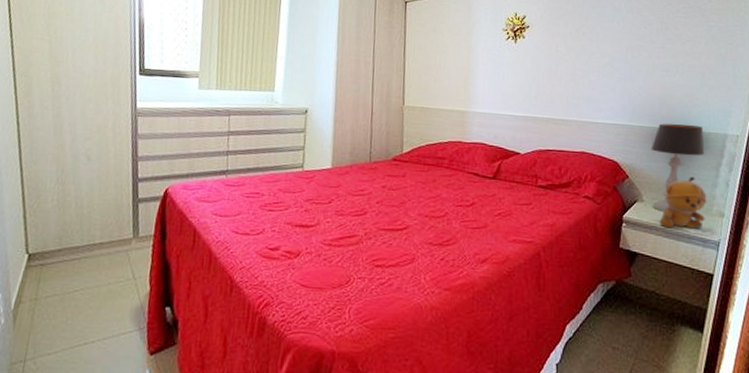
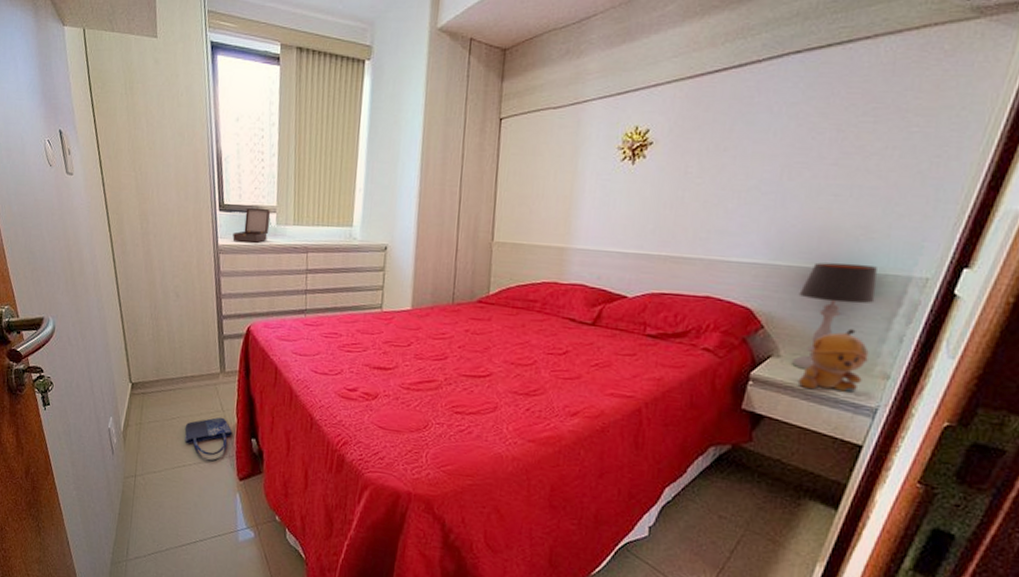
shopping bag: none [88,285,144,337] -> present [184,417,233,463]
jewelry box: none [152,72,194,106] -> present [232,207,271,243]

